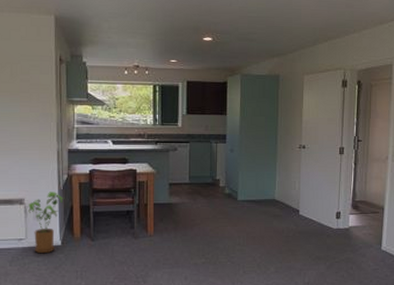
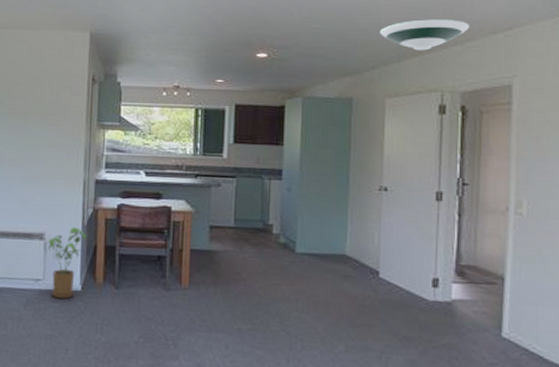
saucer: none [299,11,365,37] -> present [379,19,470,51]

